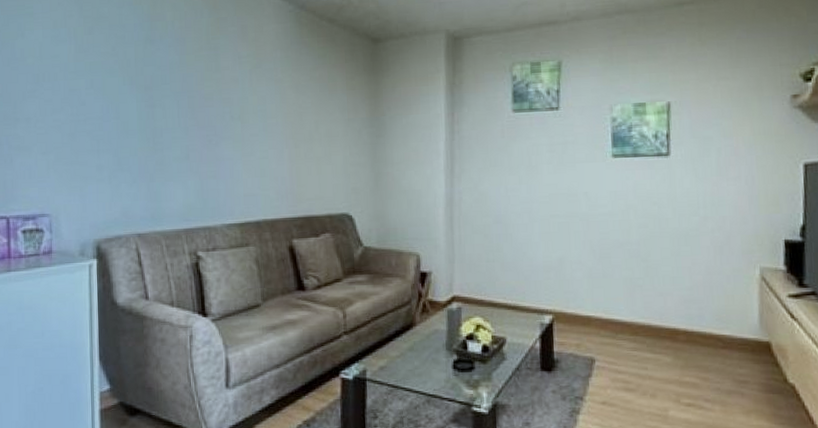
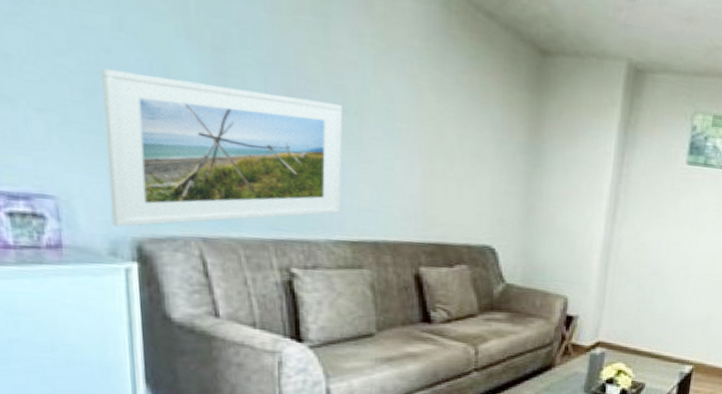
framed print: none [80,113,231,232] -> present [102,69,342,227]

